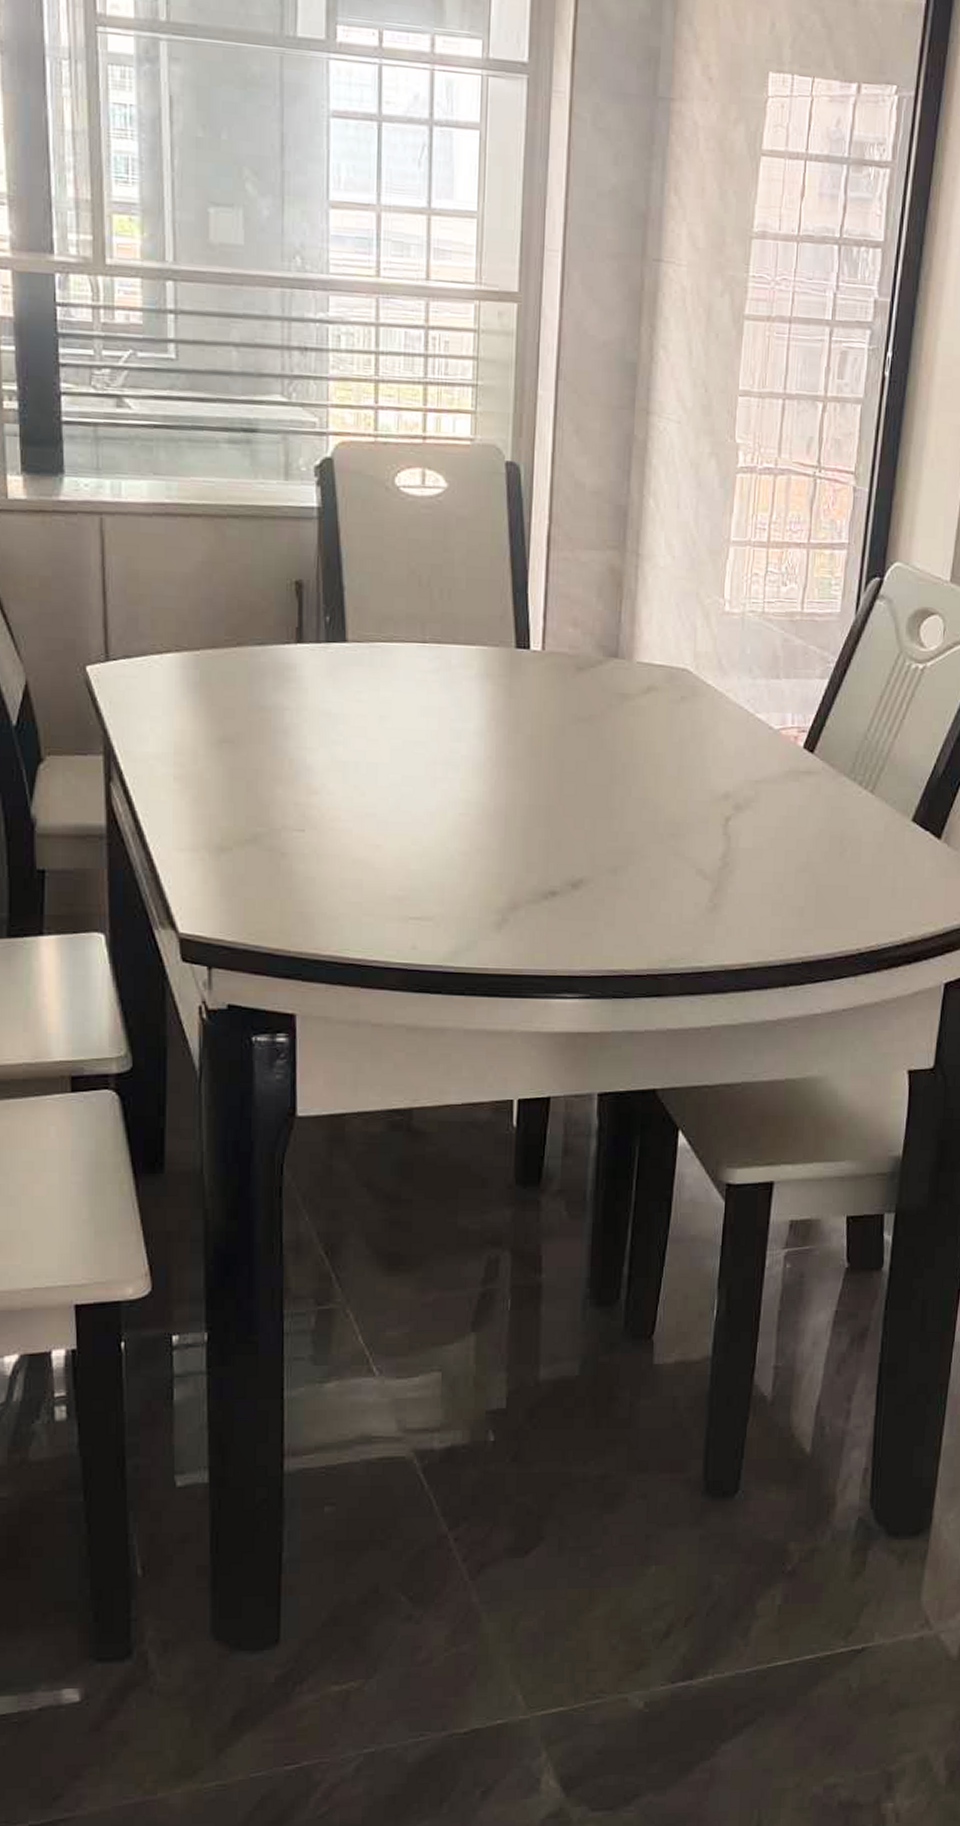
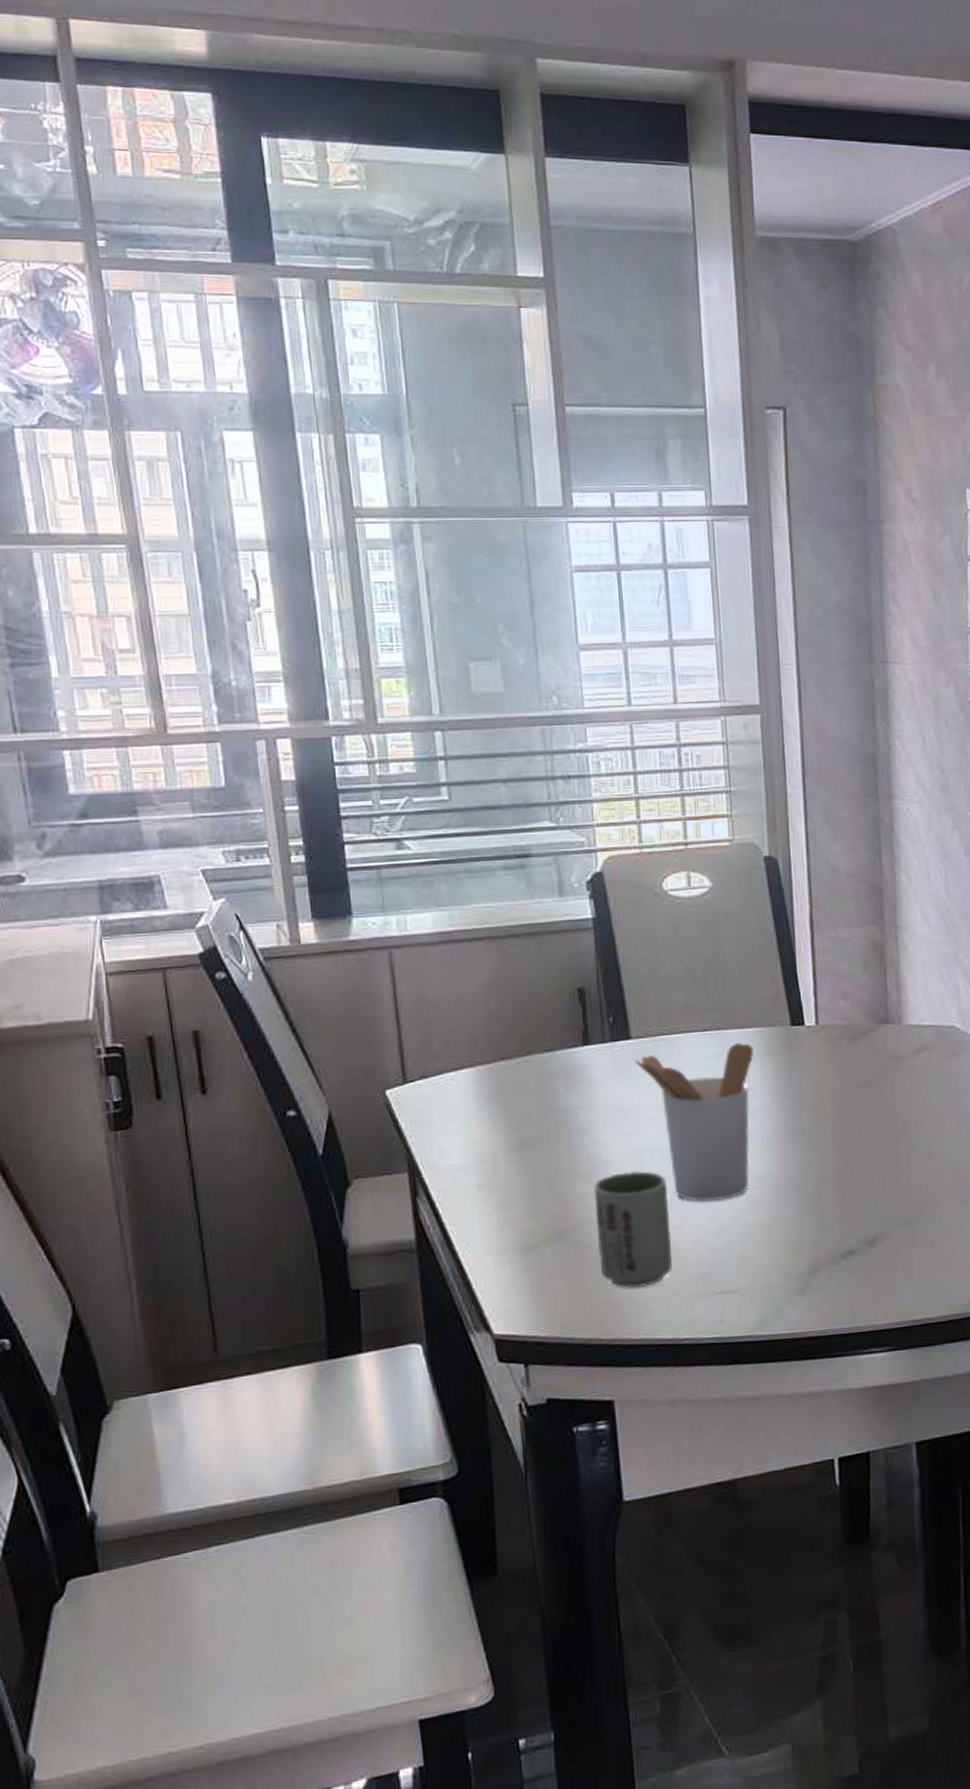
cup: none [292,781,371,904] -> present [593,1170,672,1289]
utensil holder: none [348,659,473,824] -> present [634,1042,754,1202]

